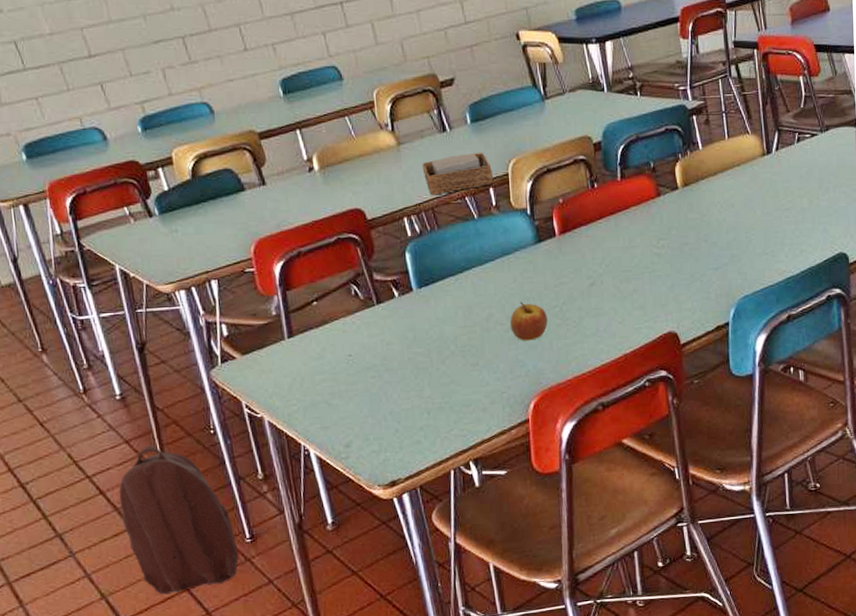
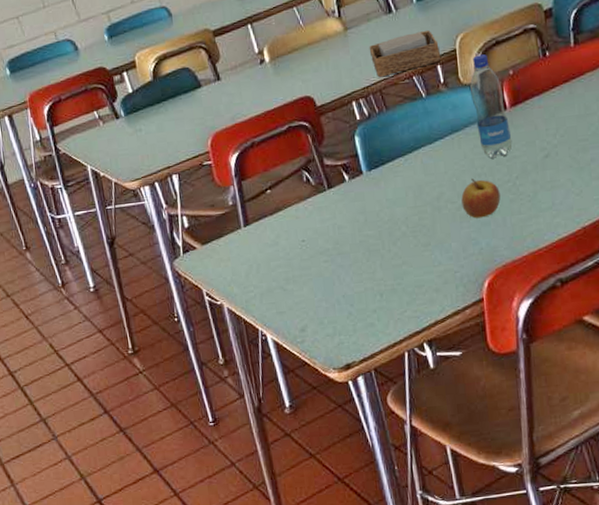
backpack: present [118,445,239,594] -> none [94,334,203,475]
bottle: none [521,181,560,283] -> present [470,54,512,159]

